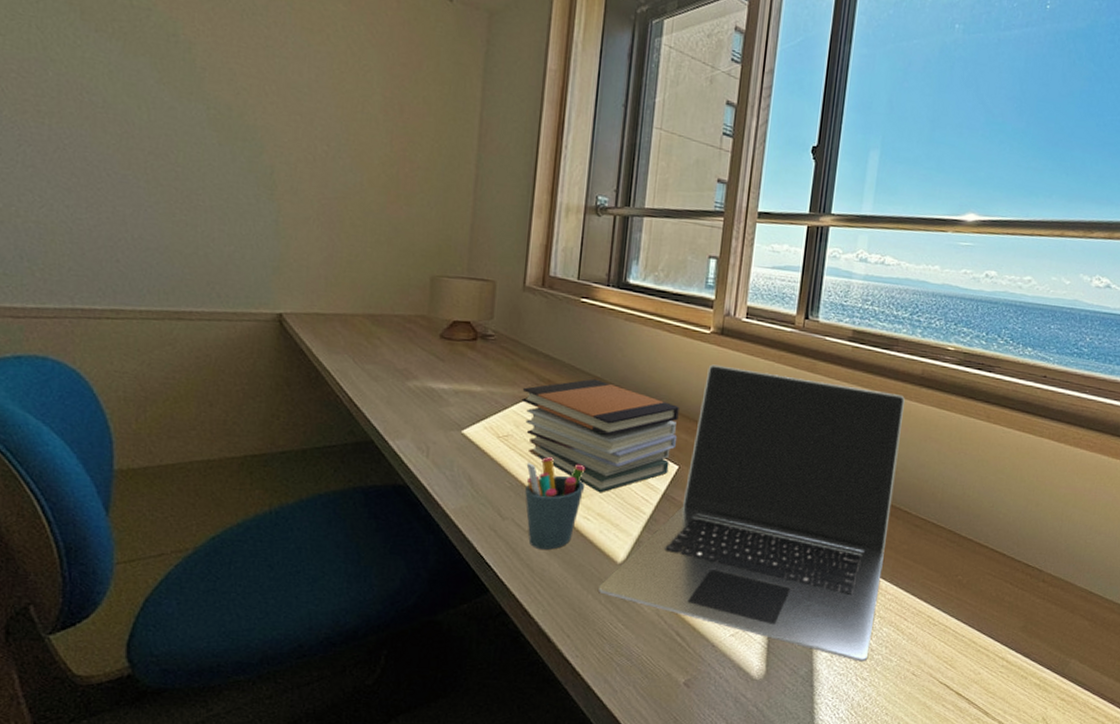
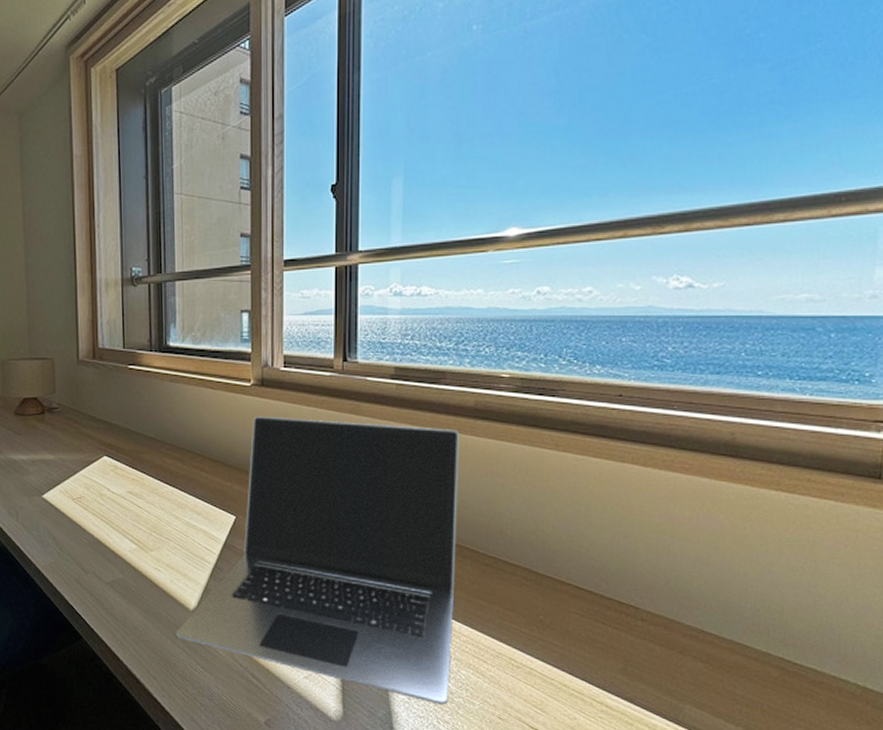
book stack: present [521,378,679,493] -> none [88,439,232,546]
pen holder: present [525,457,586,550] -> none [99,515,152,599]

